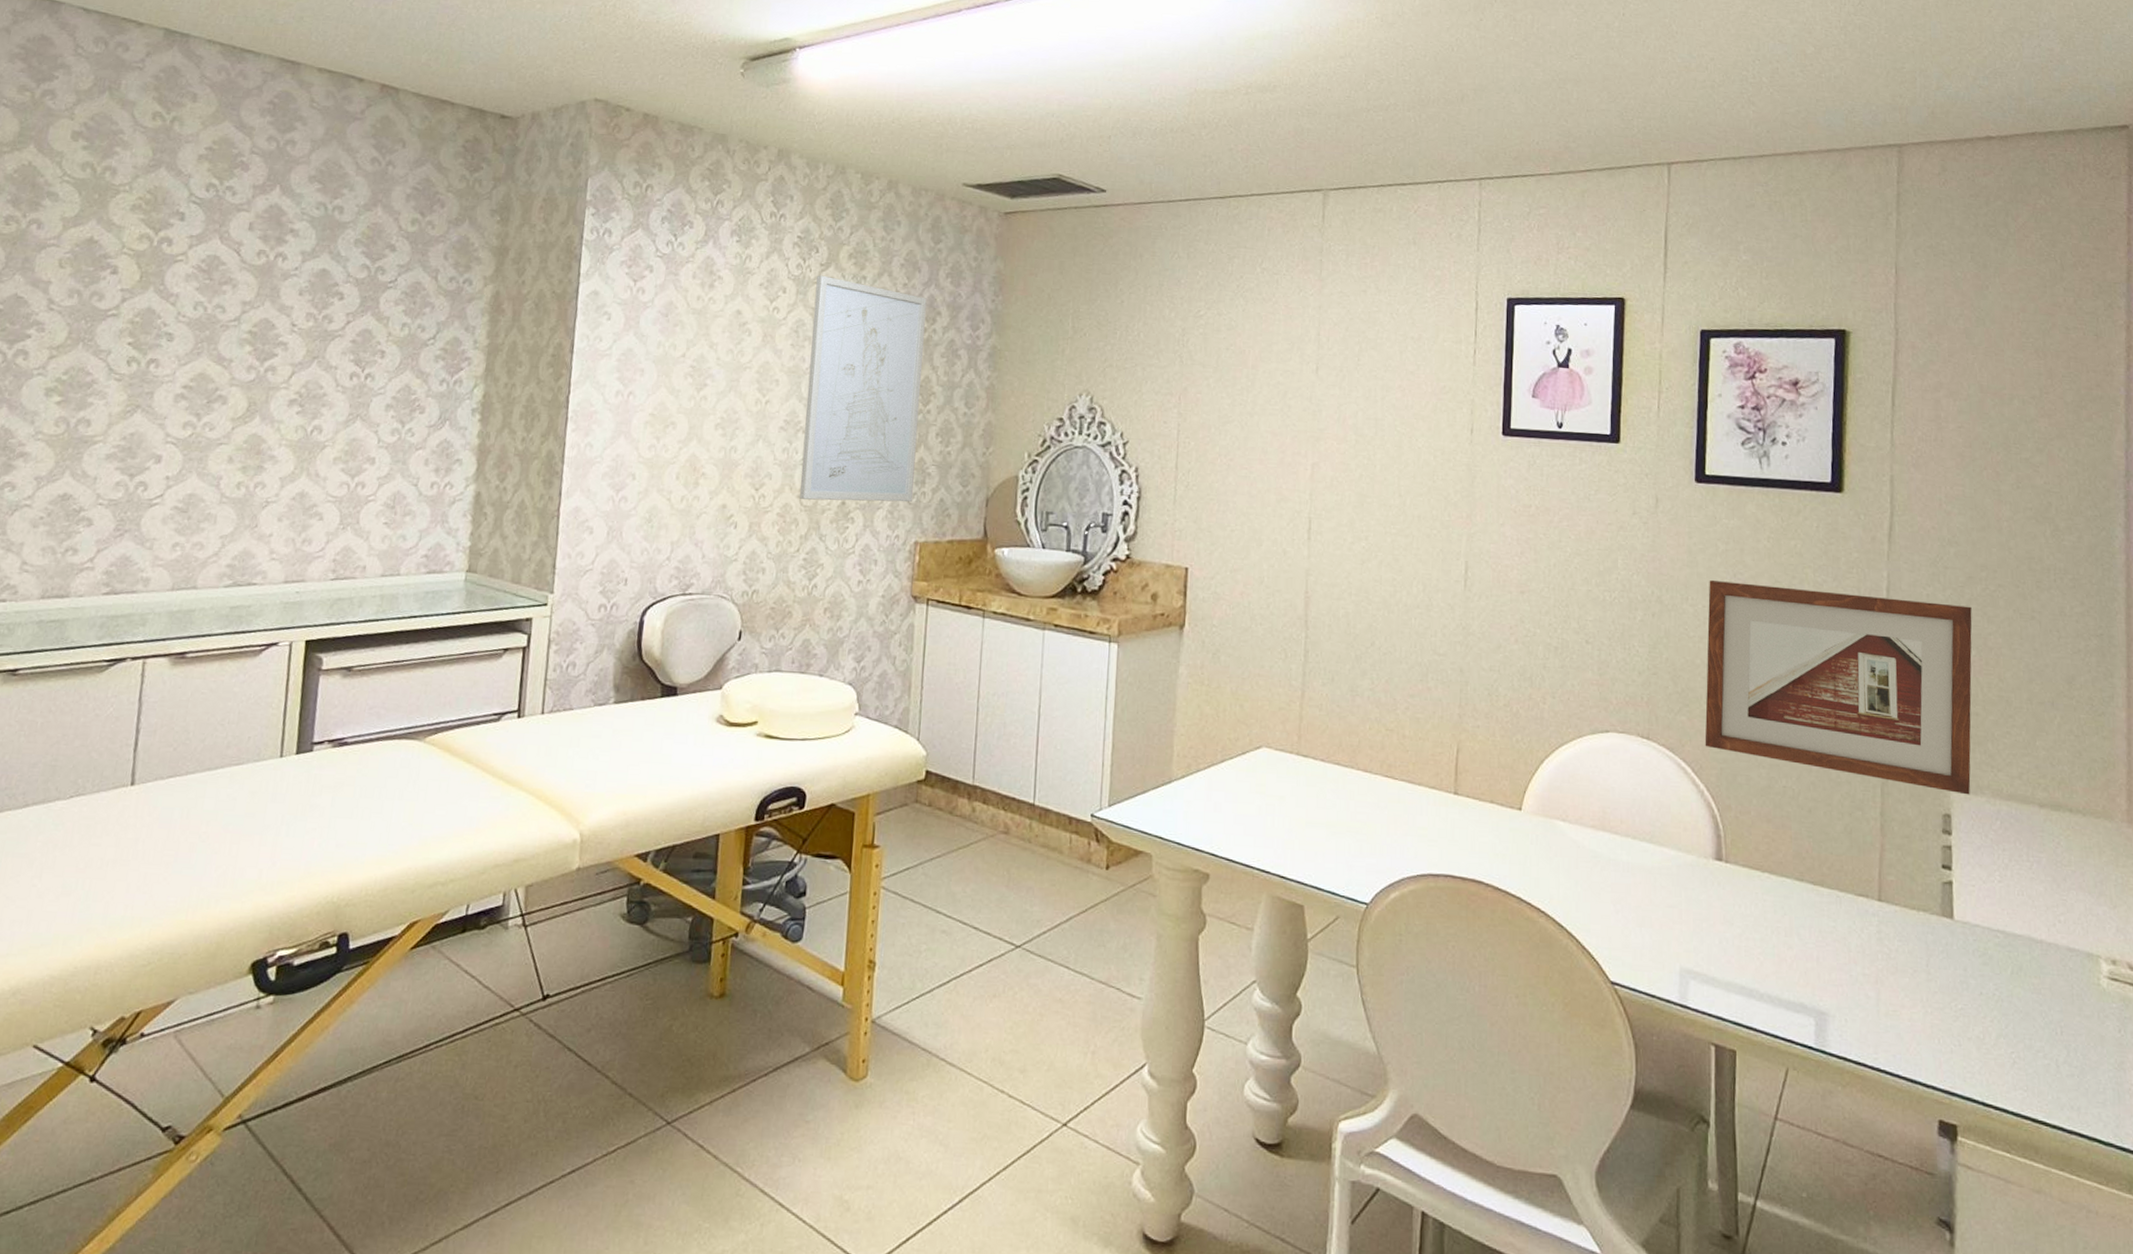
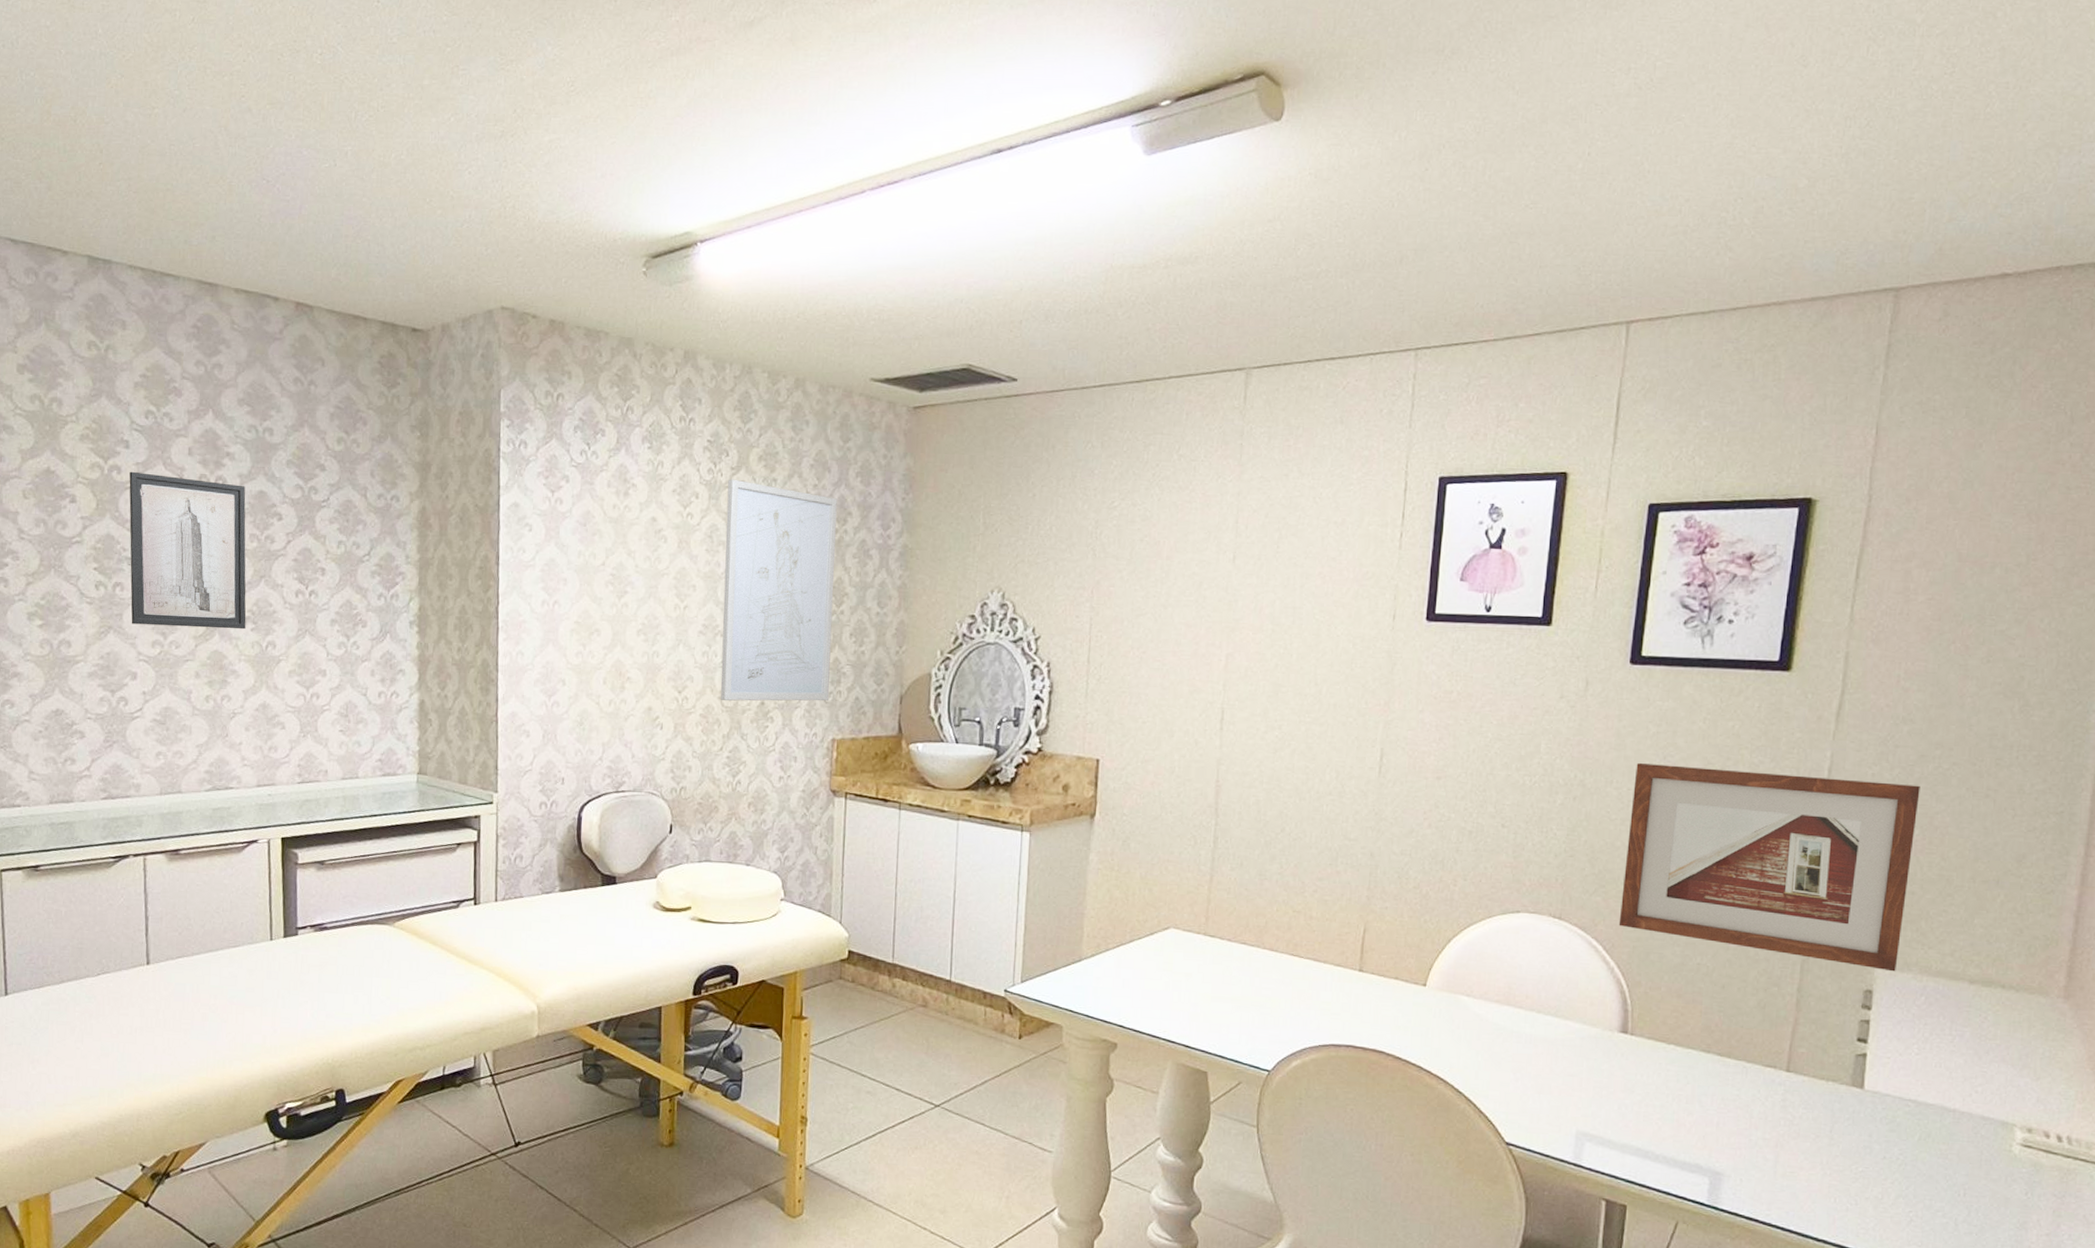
wall art: none [162,244,307,413] -> present [129,471,246,630]

